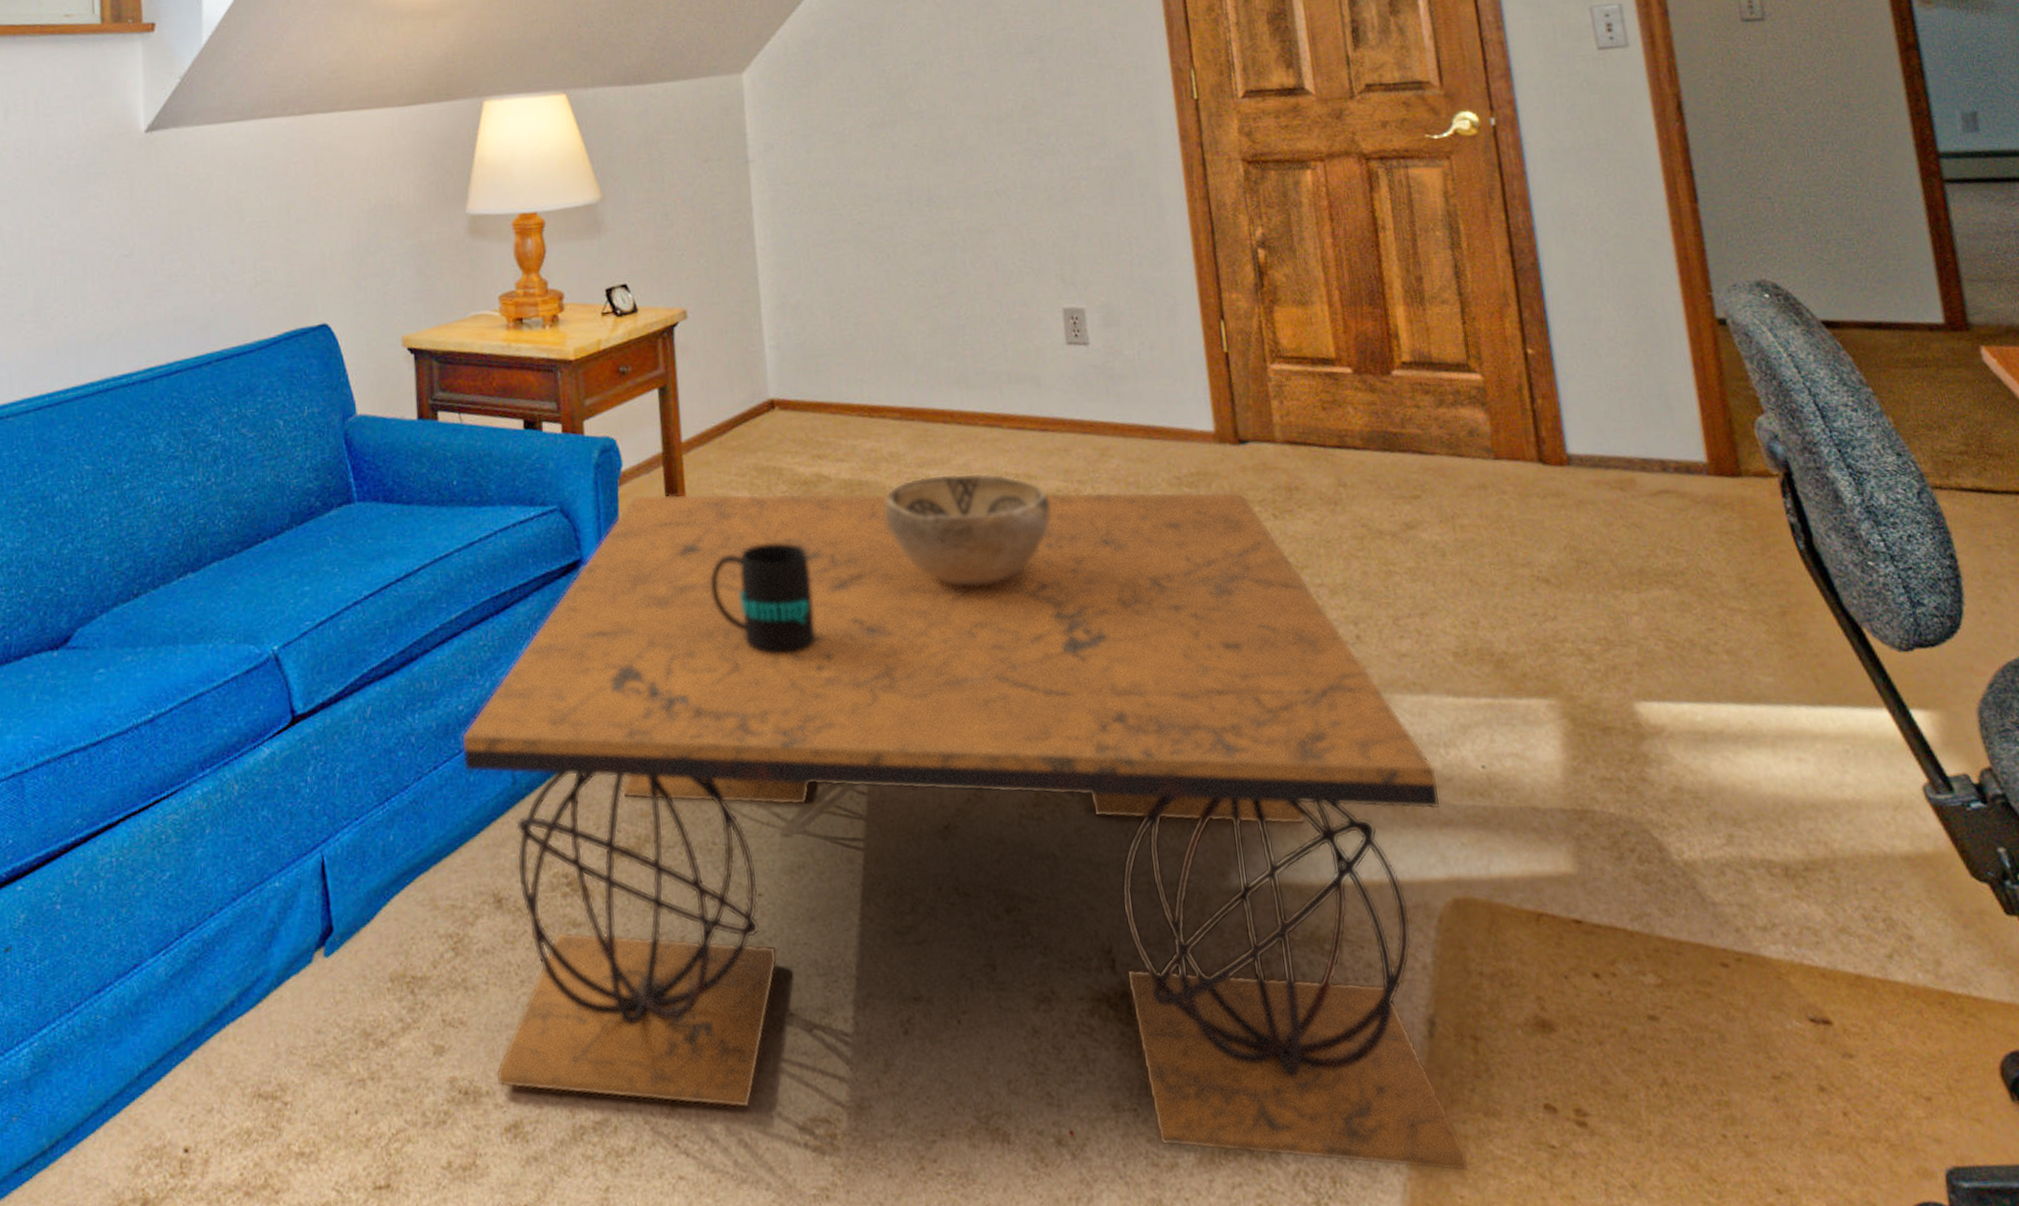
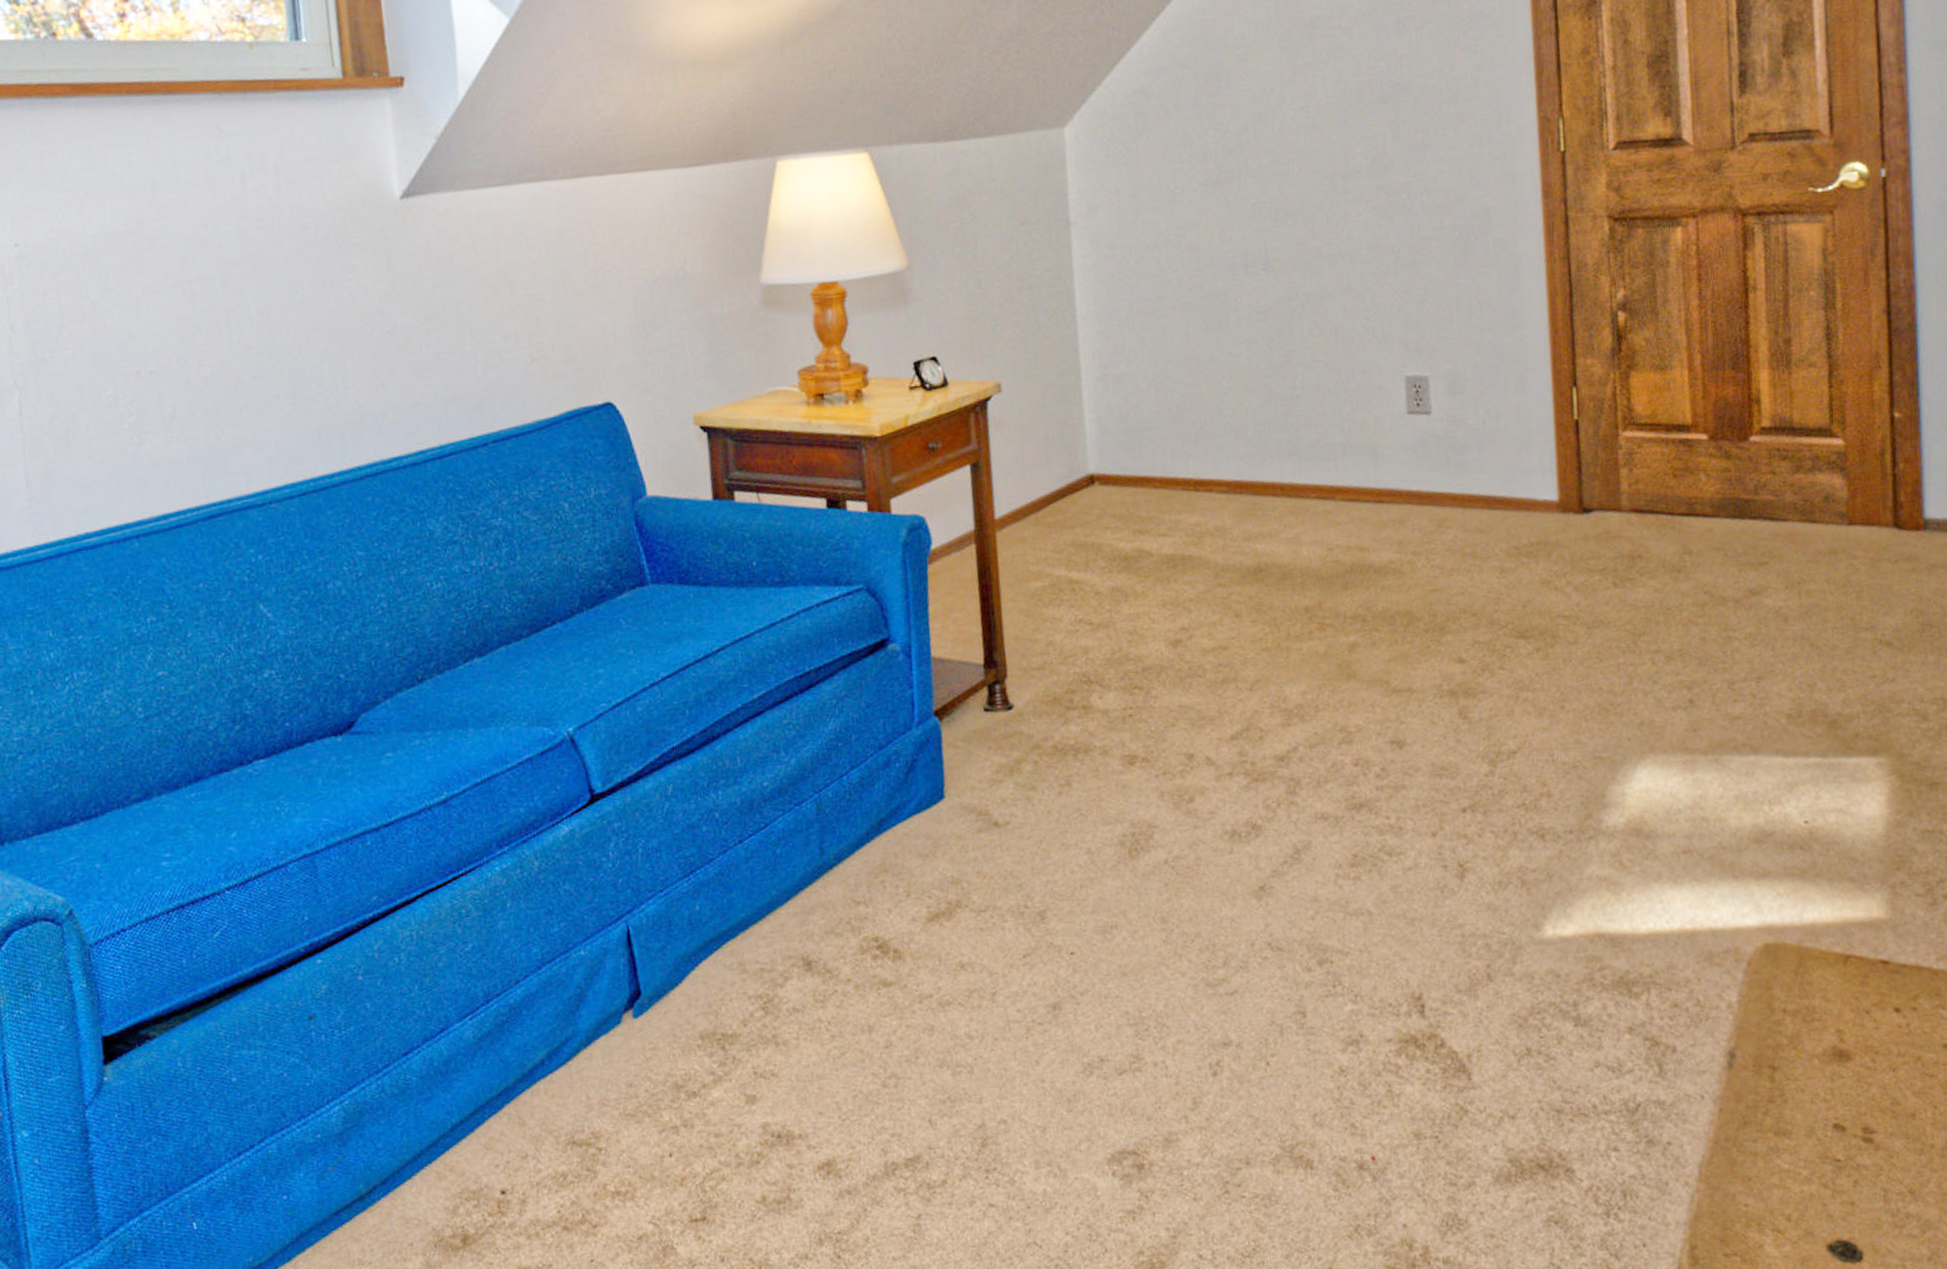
coffee table: present [461,491,1469,1172] -> none [767,561,1760,1184]
mug: present [711,543,815,654] -> none [1025,618,1133,727]
decorative bowl: present [884,472,1051,586] -> none [1208,545,1382,658]

